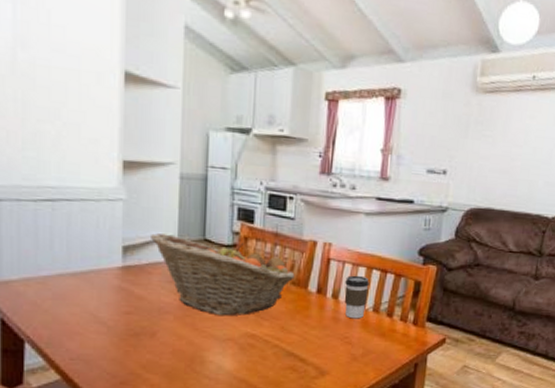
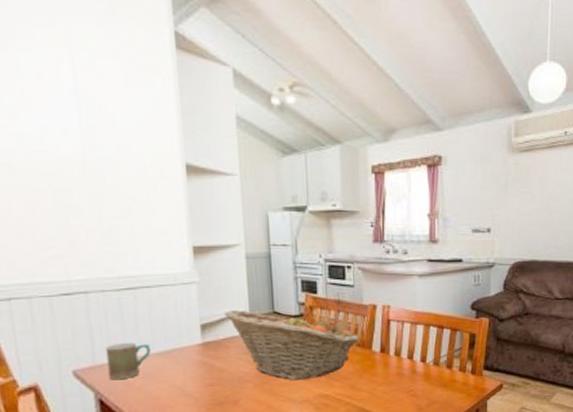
mug: none [14,258,64,300] -> present [105,342,151,380]
coffee cup: present [344,275,370,319] -> none [406,333,428,373]

